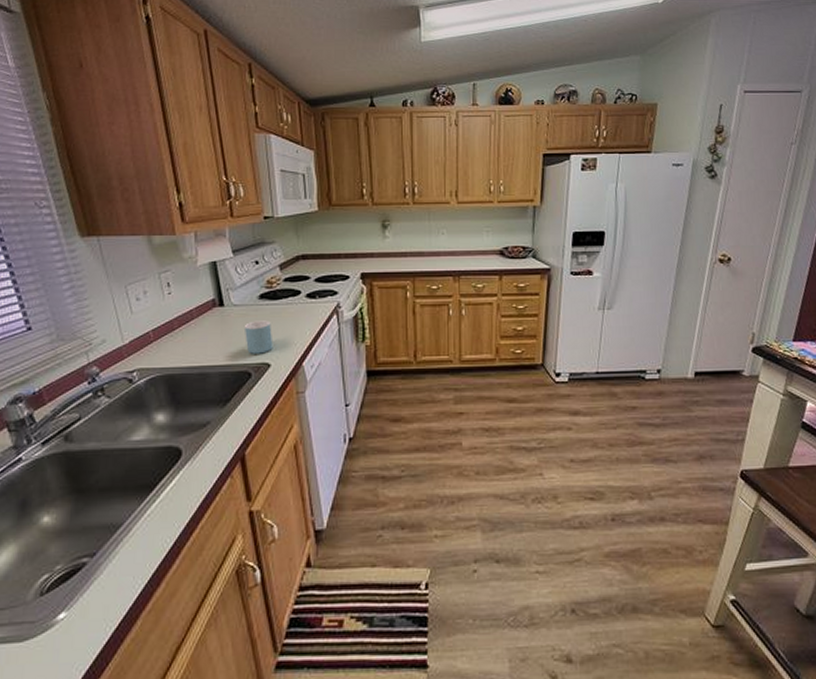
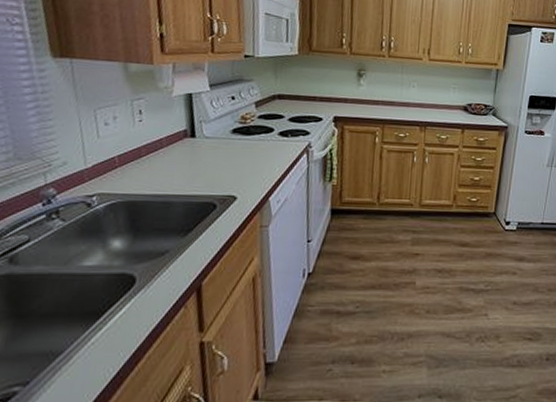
mug: present [243,320,273,354] -> none [213,154,242,187]

